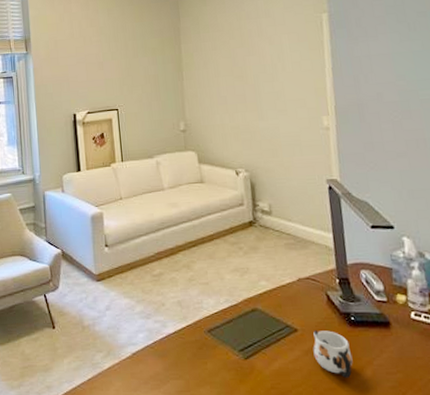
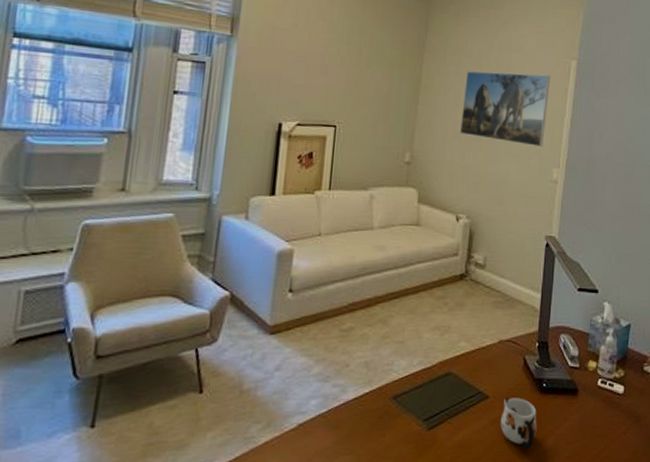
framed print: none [221,32,308,99] -> present [459,71,550,147]

